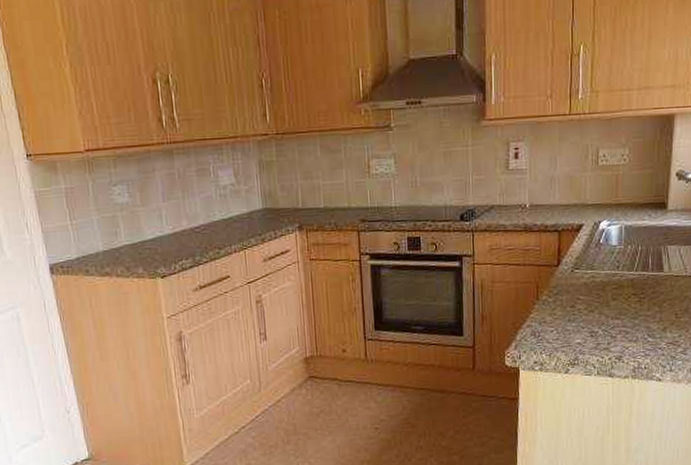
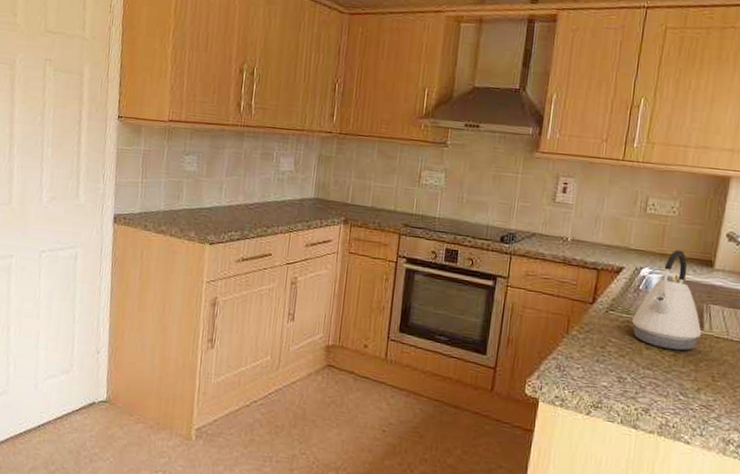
kettle: none [597,197,662,297] -> present [632,250,702,351]

